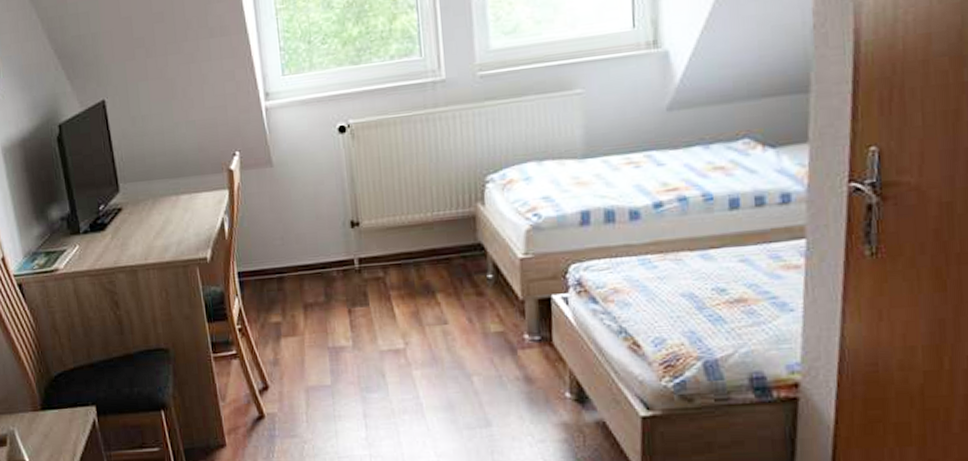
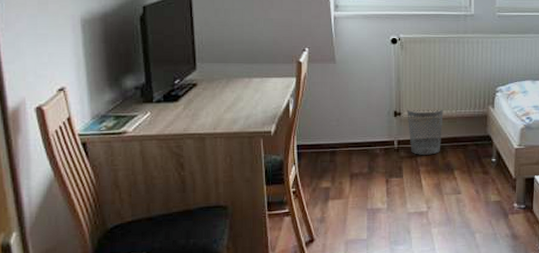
wastebasket: none [366,211,416,276] -> present [407,108,443,155]

